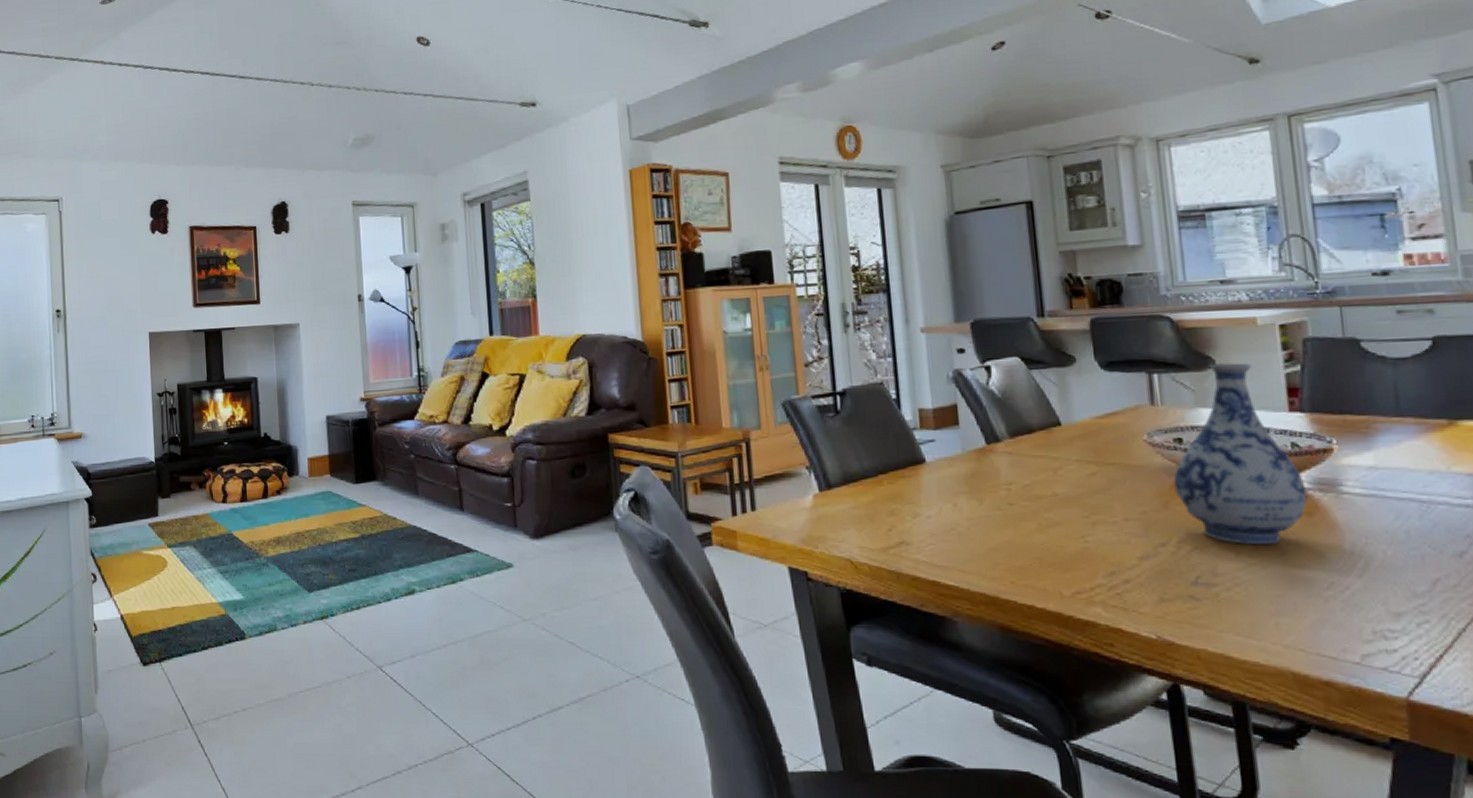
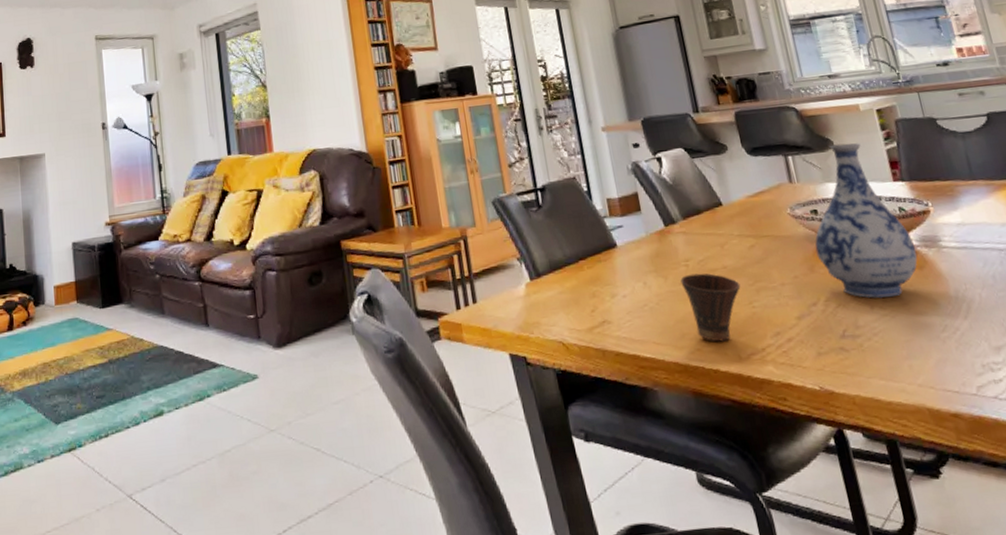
cup: none [999,499,1073,576] -> present [680,273,741,342]

